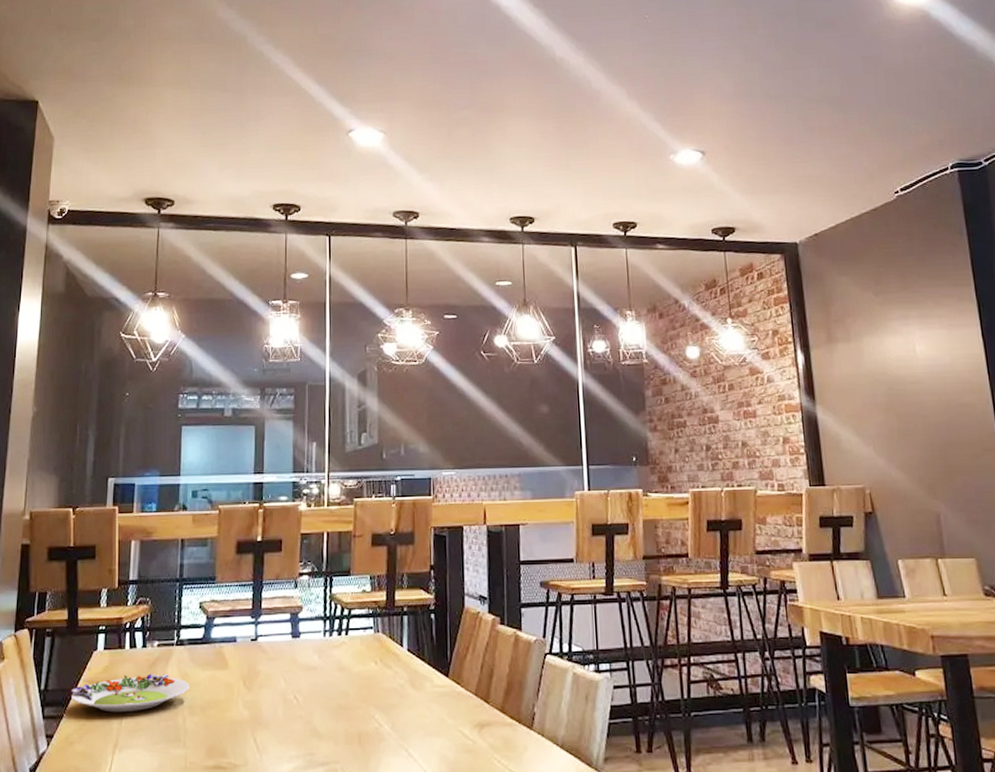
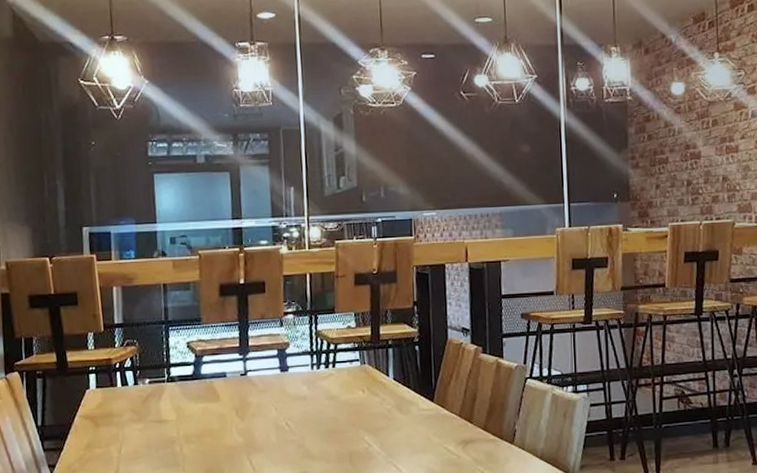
salad plate: present [71,673,190,713] -> none [68,407,184,444]

